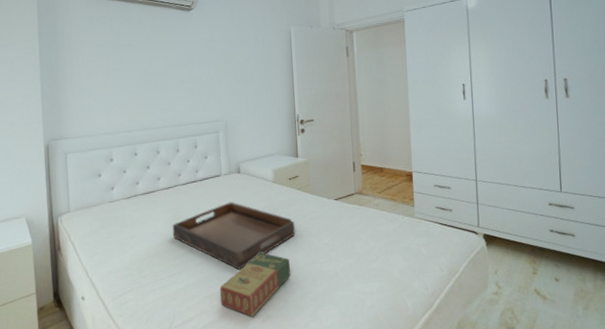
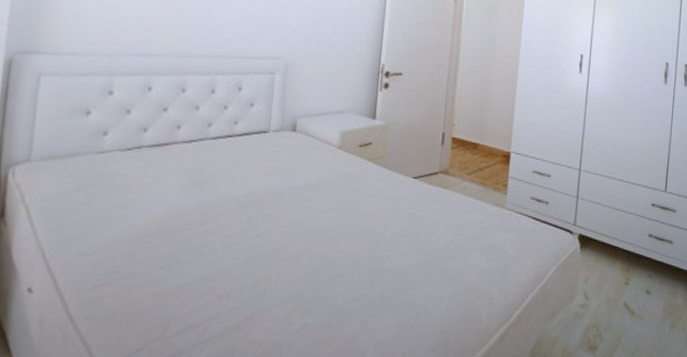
serving tray: present [172,202,296,269] -> none [186,168,359,260]
book: present [220,252,291,316] -> none [241,239,345,325]

